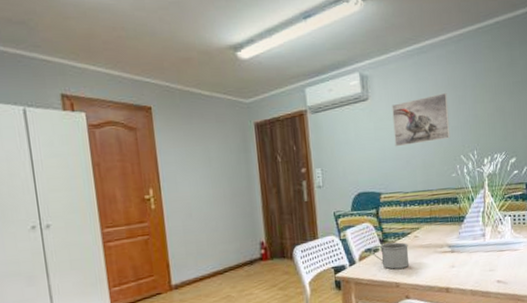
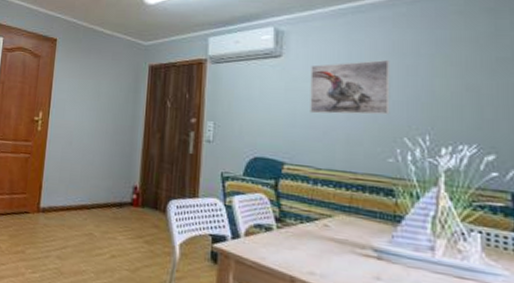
mug: present [372,242,410,269] -> none [263,222,314,261]

